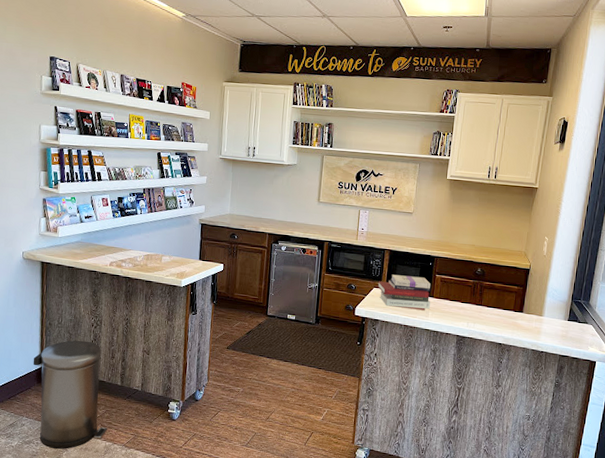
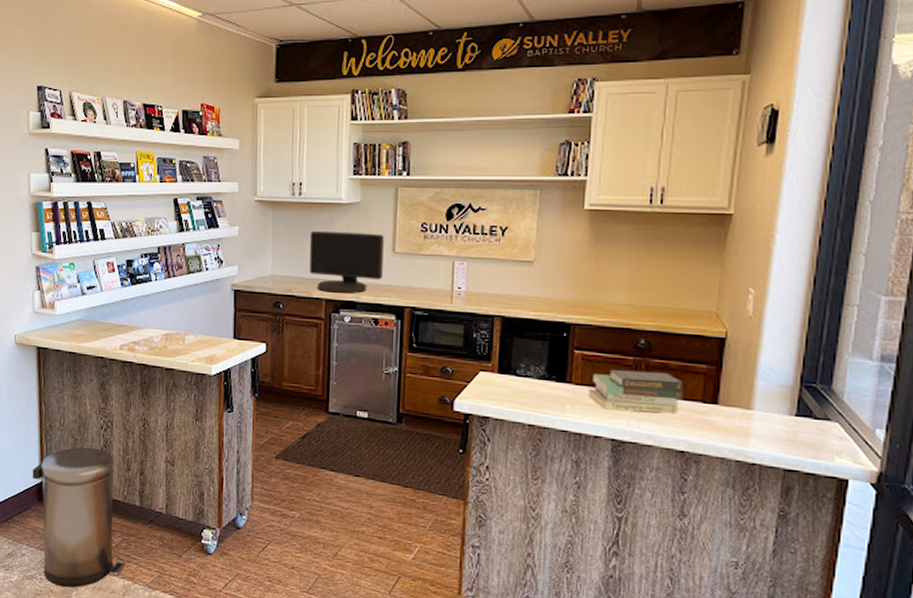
monitor: none [258,183,312,230] -> present [309,230,384,294]
books: present [377,274,431,311] -> none [485,351,569,403]
books: none [443,288,503,319] -> present [587,369,684,415]

